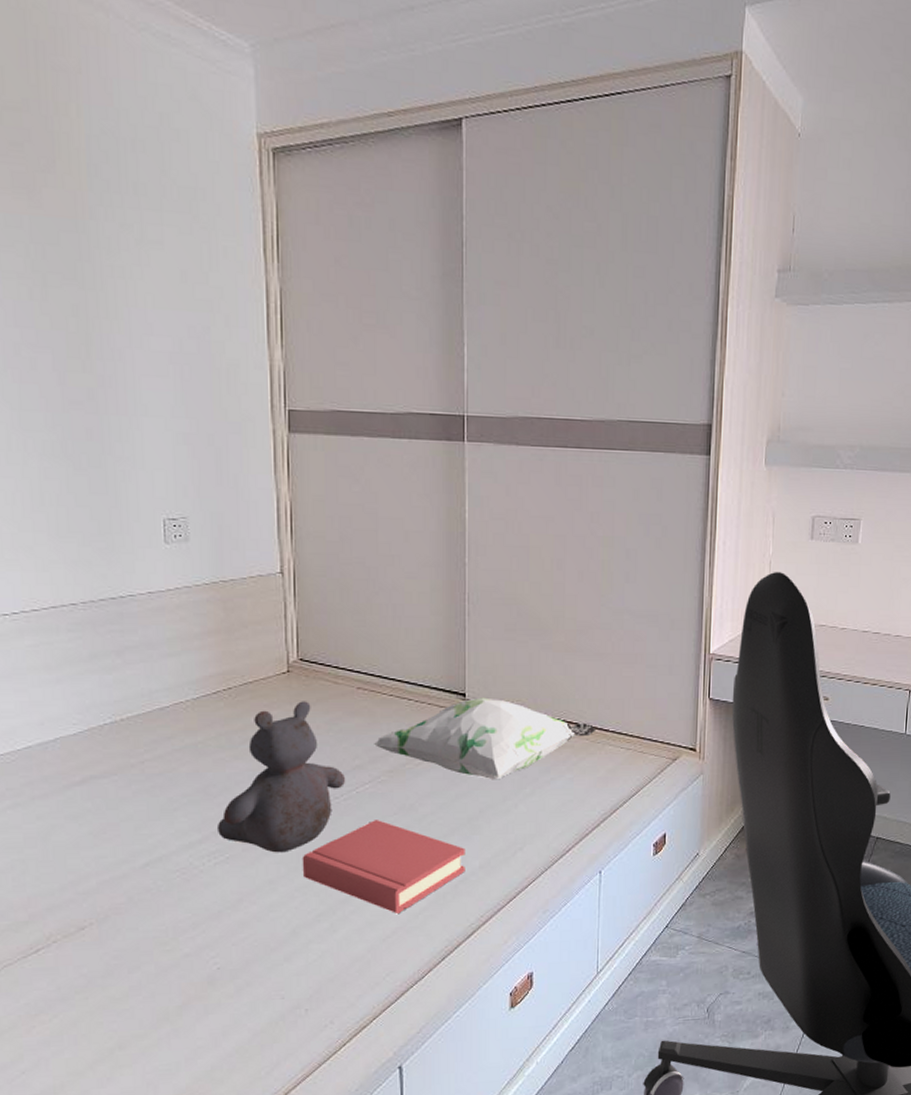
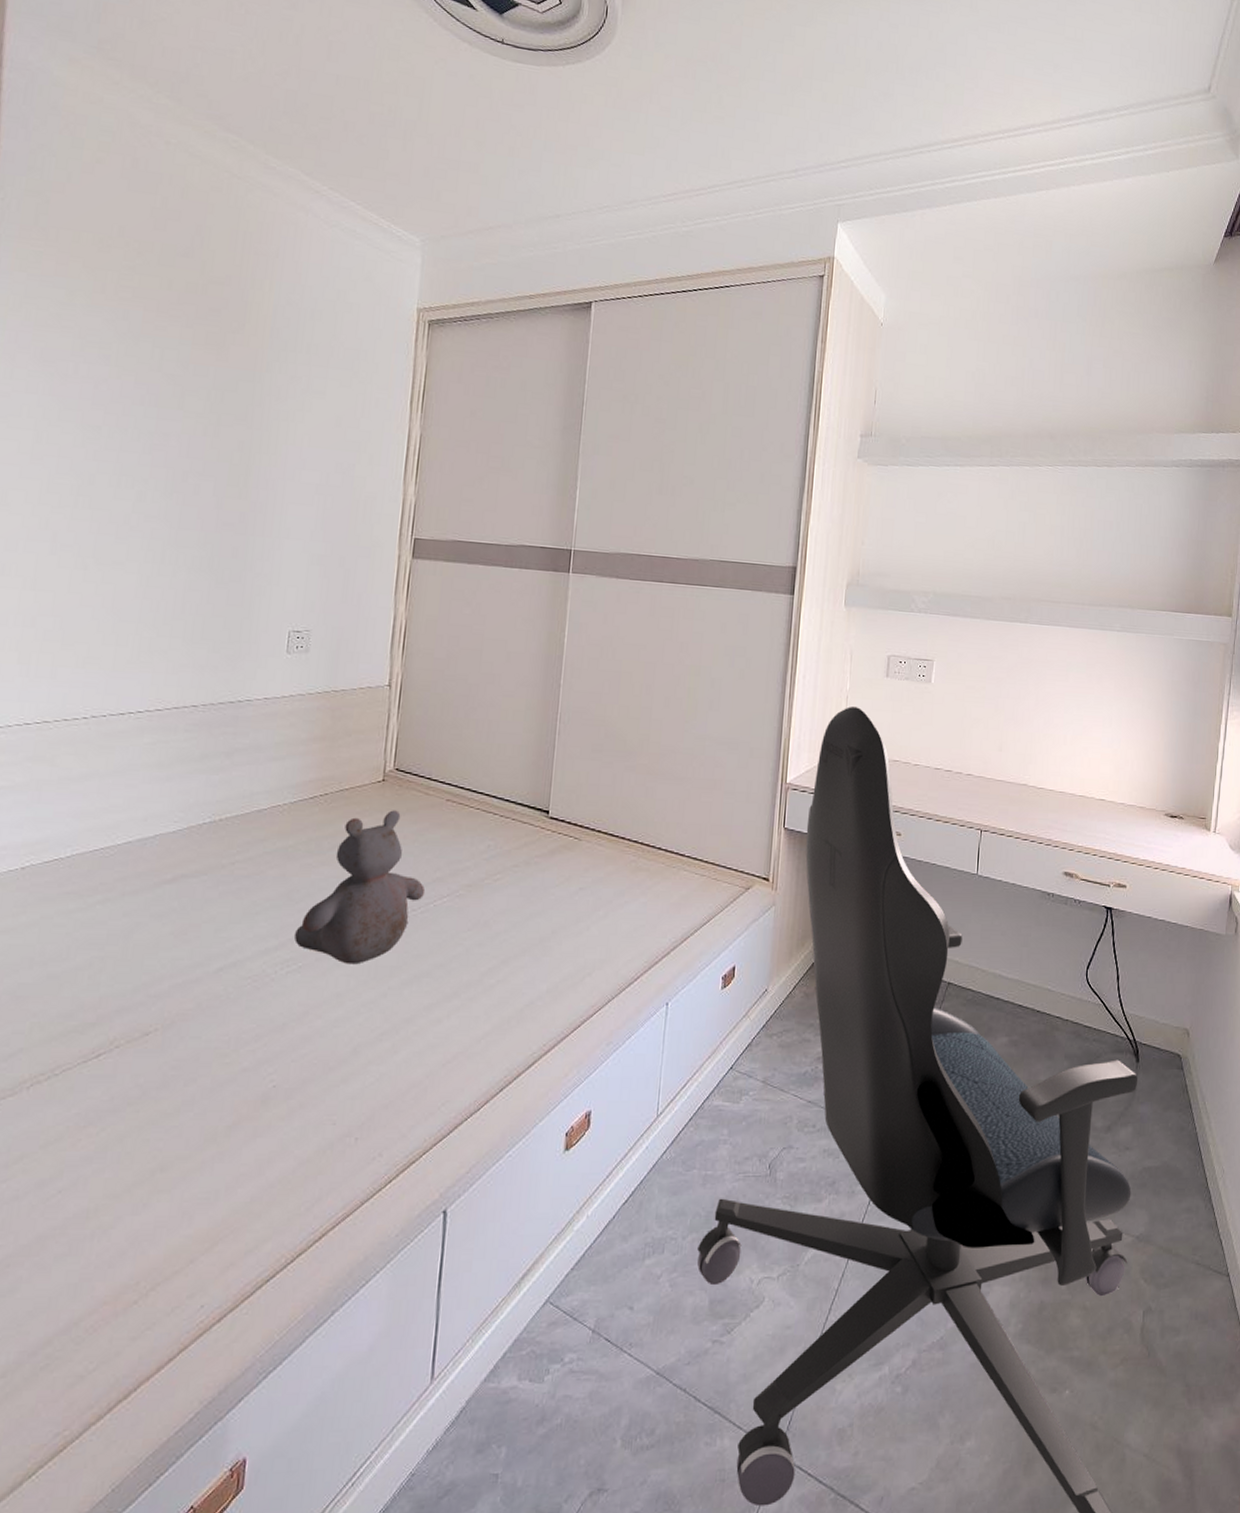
hardback book: present [302,820,465,915] -> none [372,935,535,1038]
decorative pillow: present [374,697,597,780] -> none [456,815,673,900]

